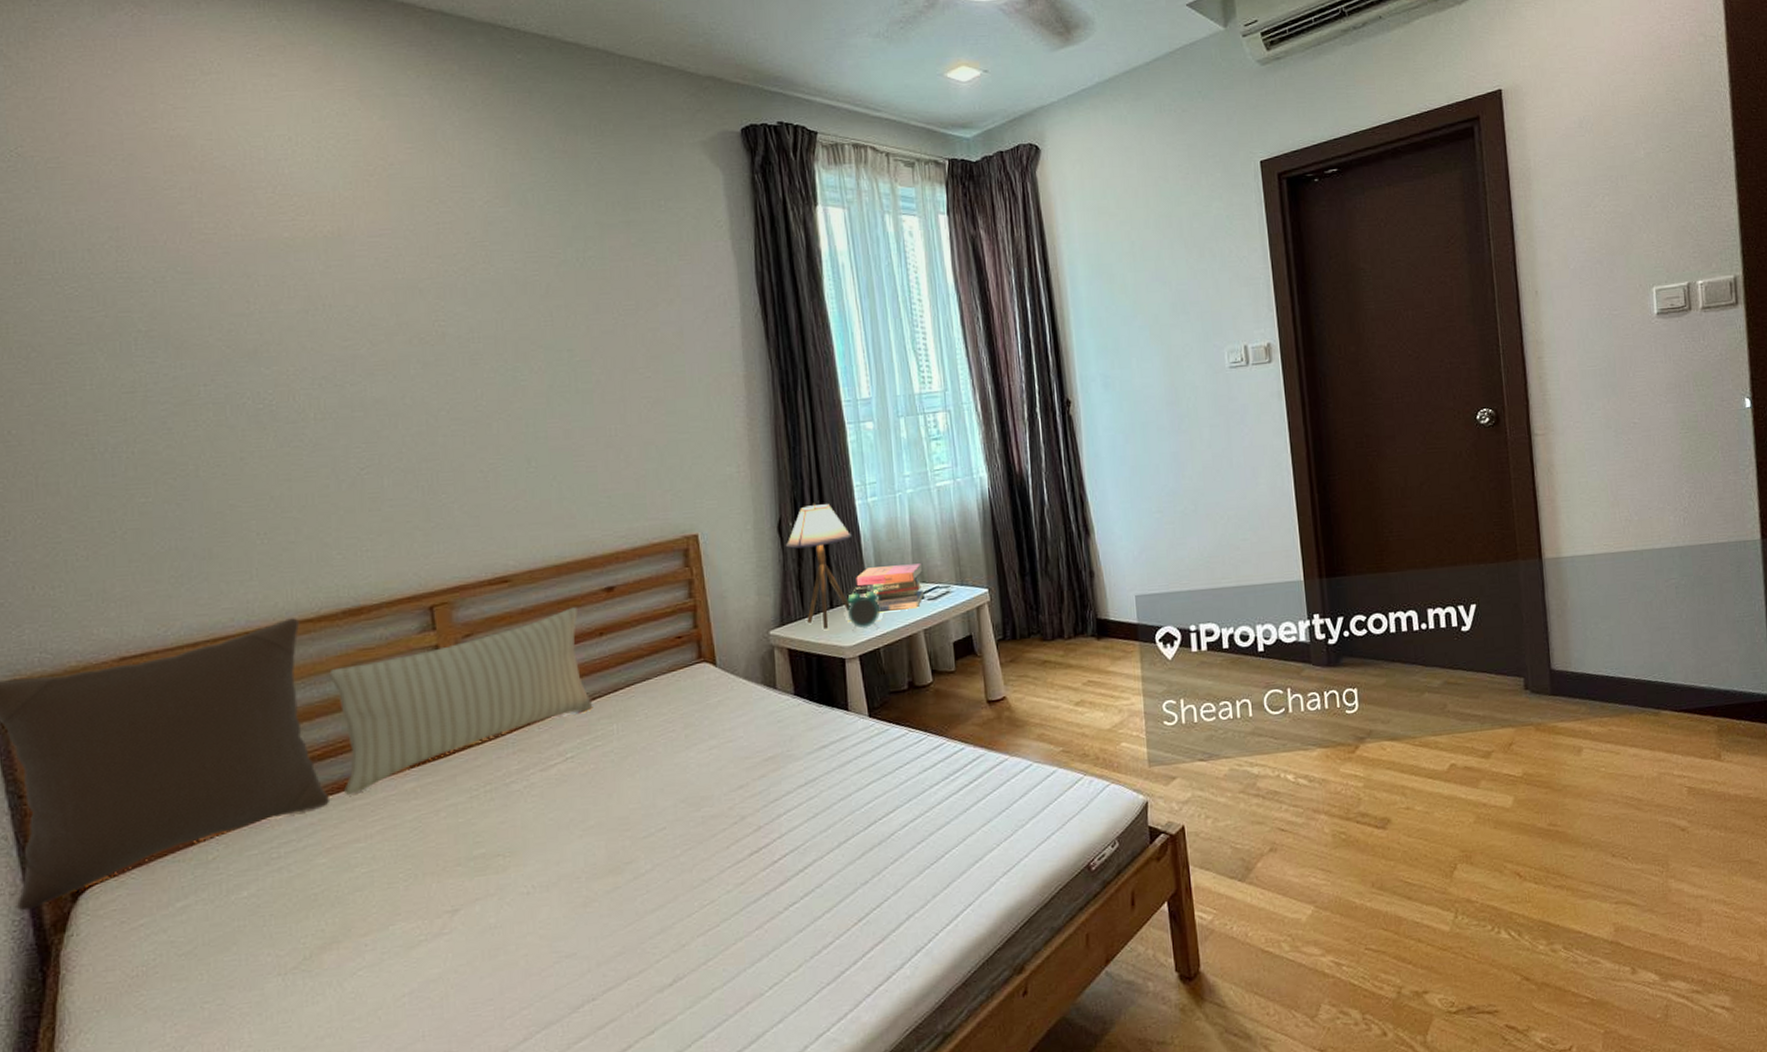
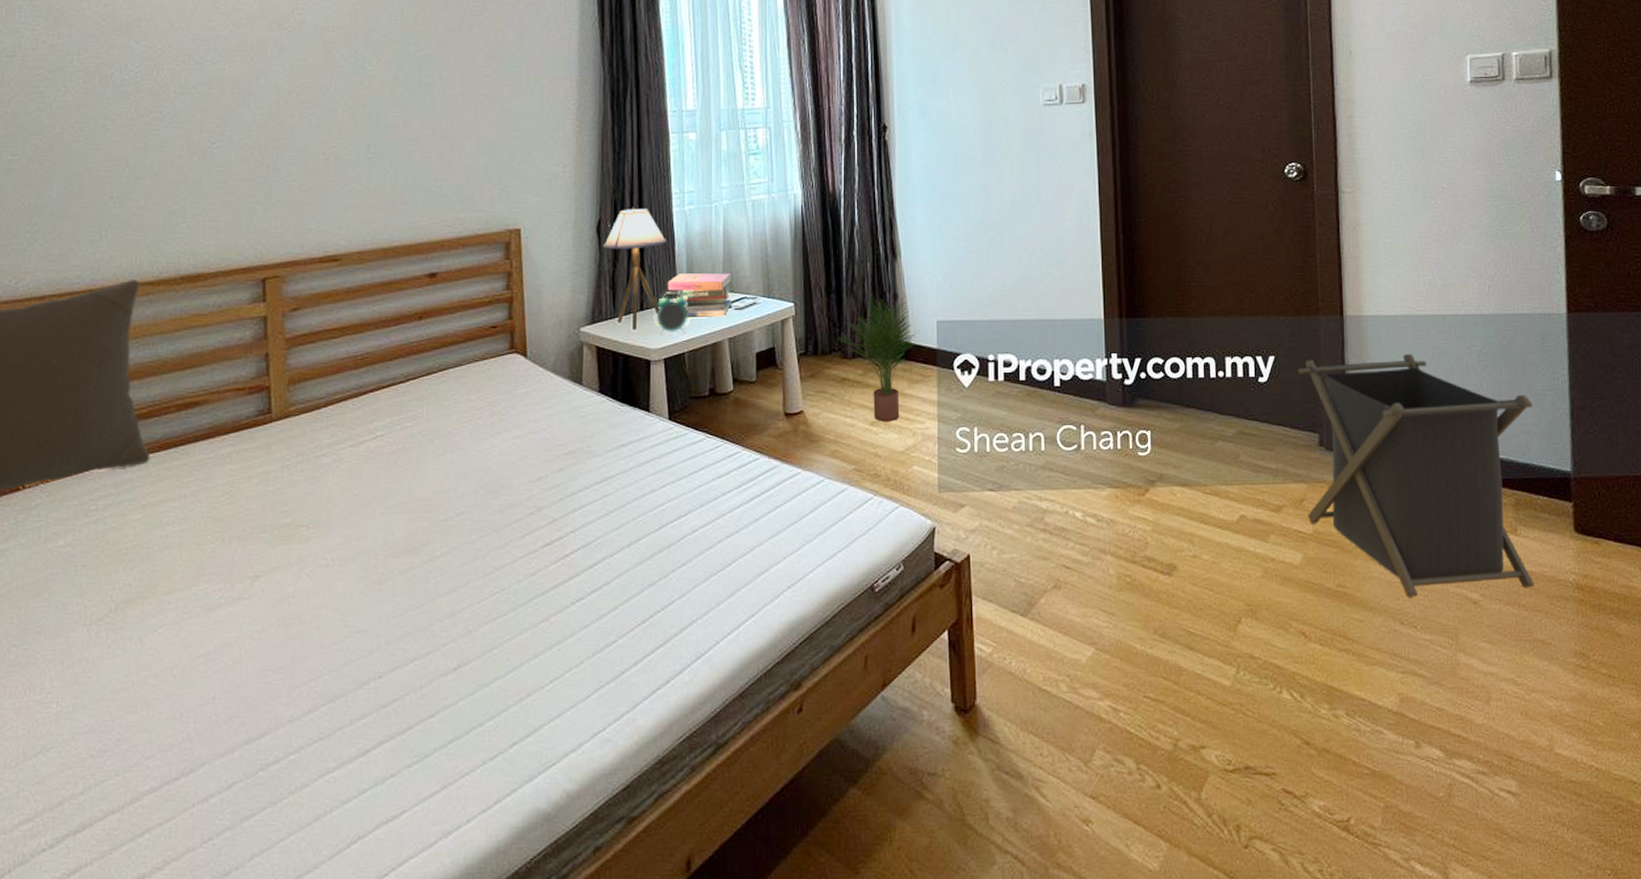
pillow: present [329,607,593,795] -> none [162,290,406,454]
potted plant: none [1035,571,1118,701] -> present [837,293,919,421]
laundry basket: none [1500,590,1740,830] -> present [1298,353,1534,597]

